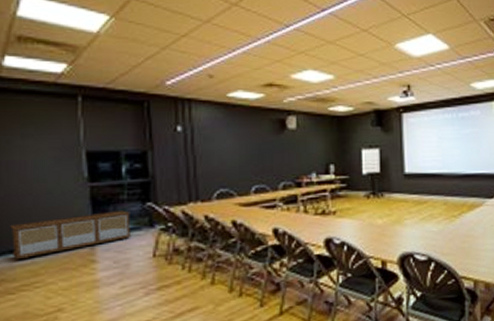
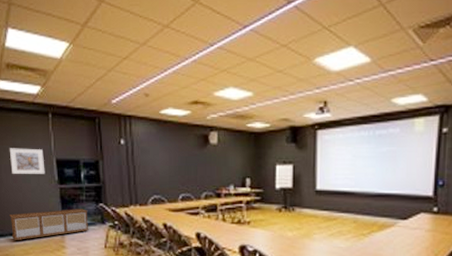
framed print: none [14,138,70,172] -> present [9,148,45,174]

